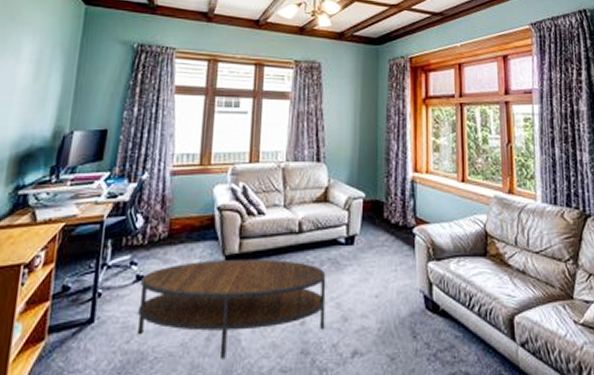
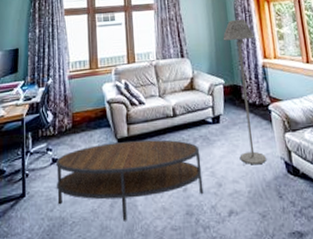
floor lamp: none [369,123,407,298] -> present [223,20,266,165]

